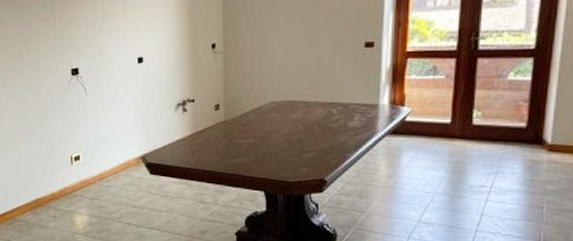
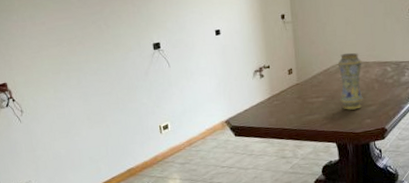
vase: none [272,90,302,155] -> present [338,52,363,110]

